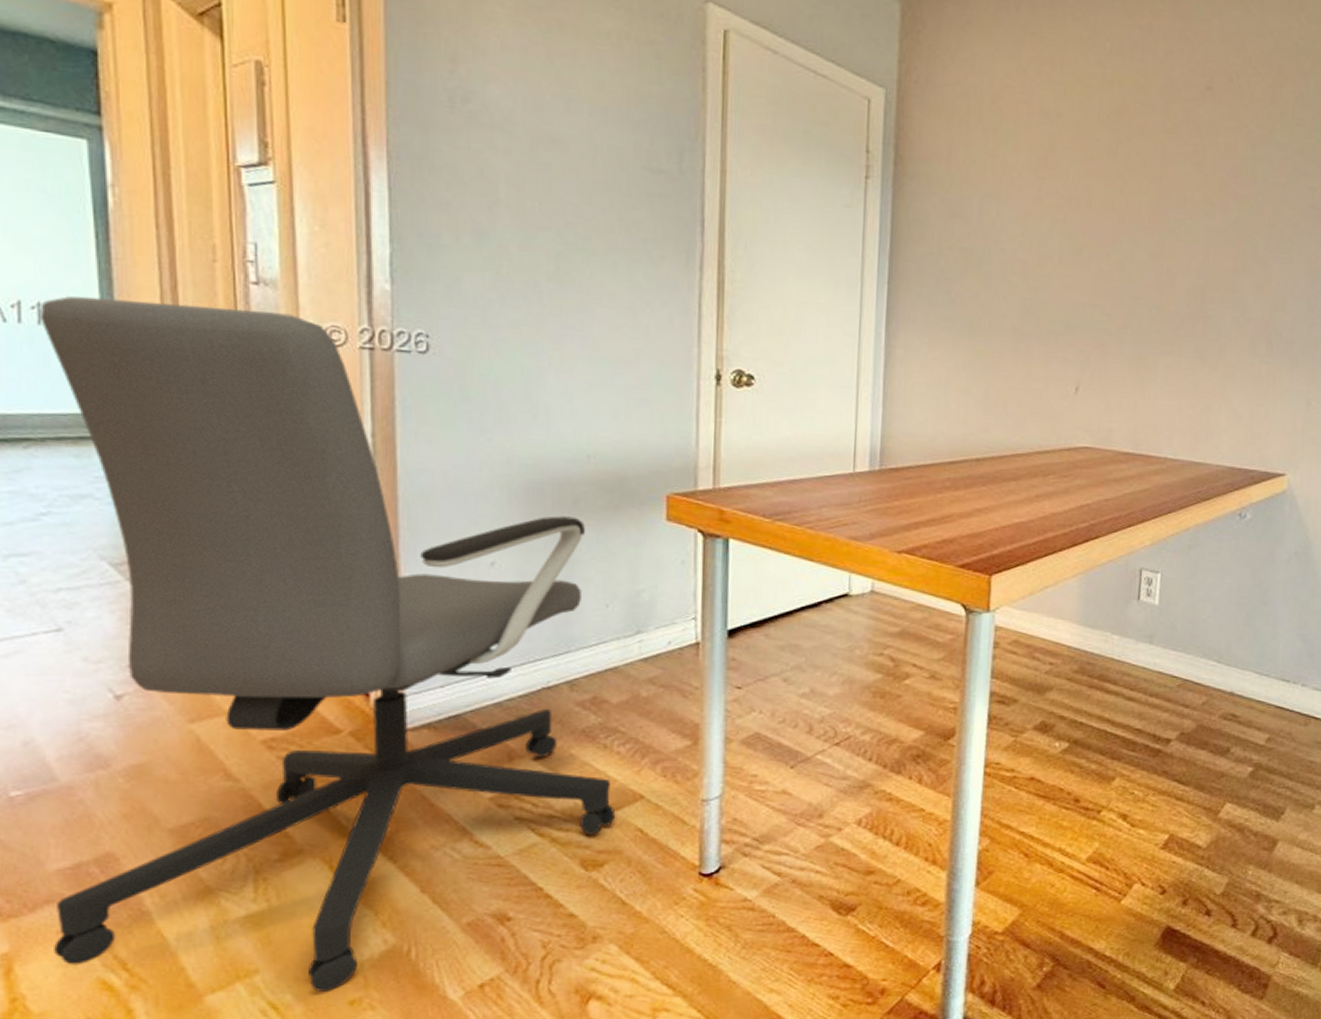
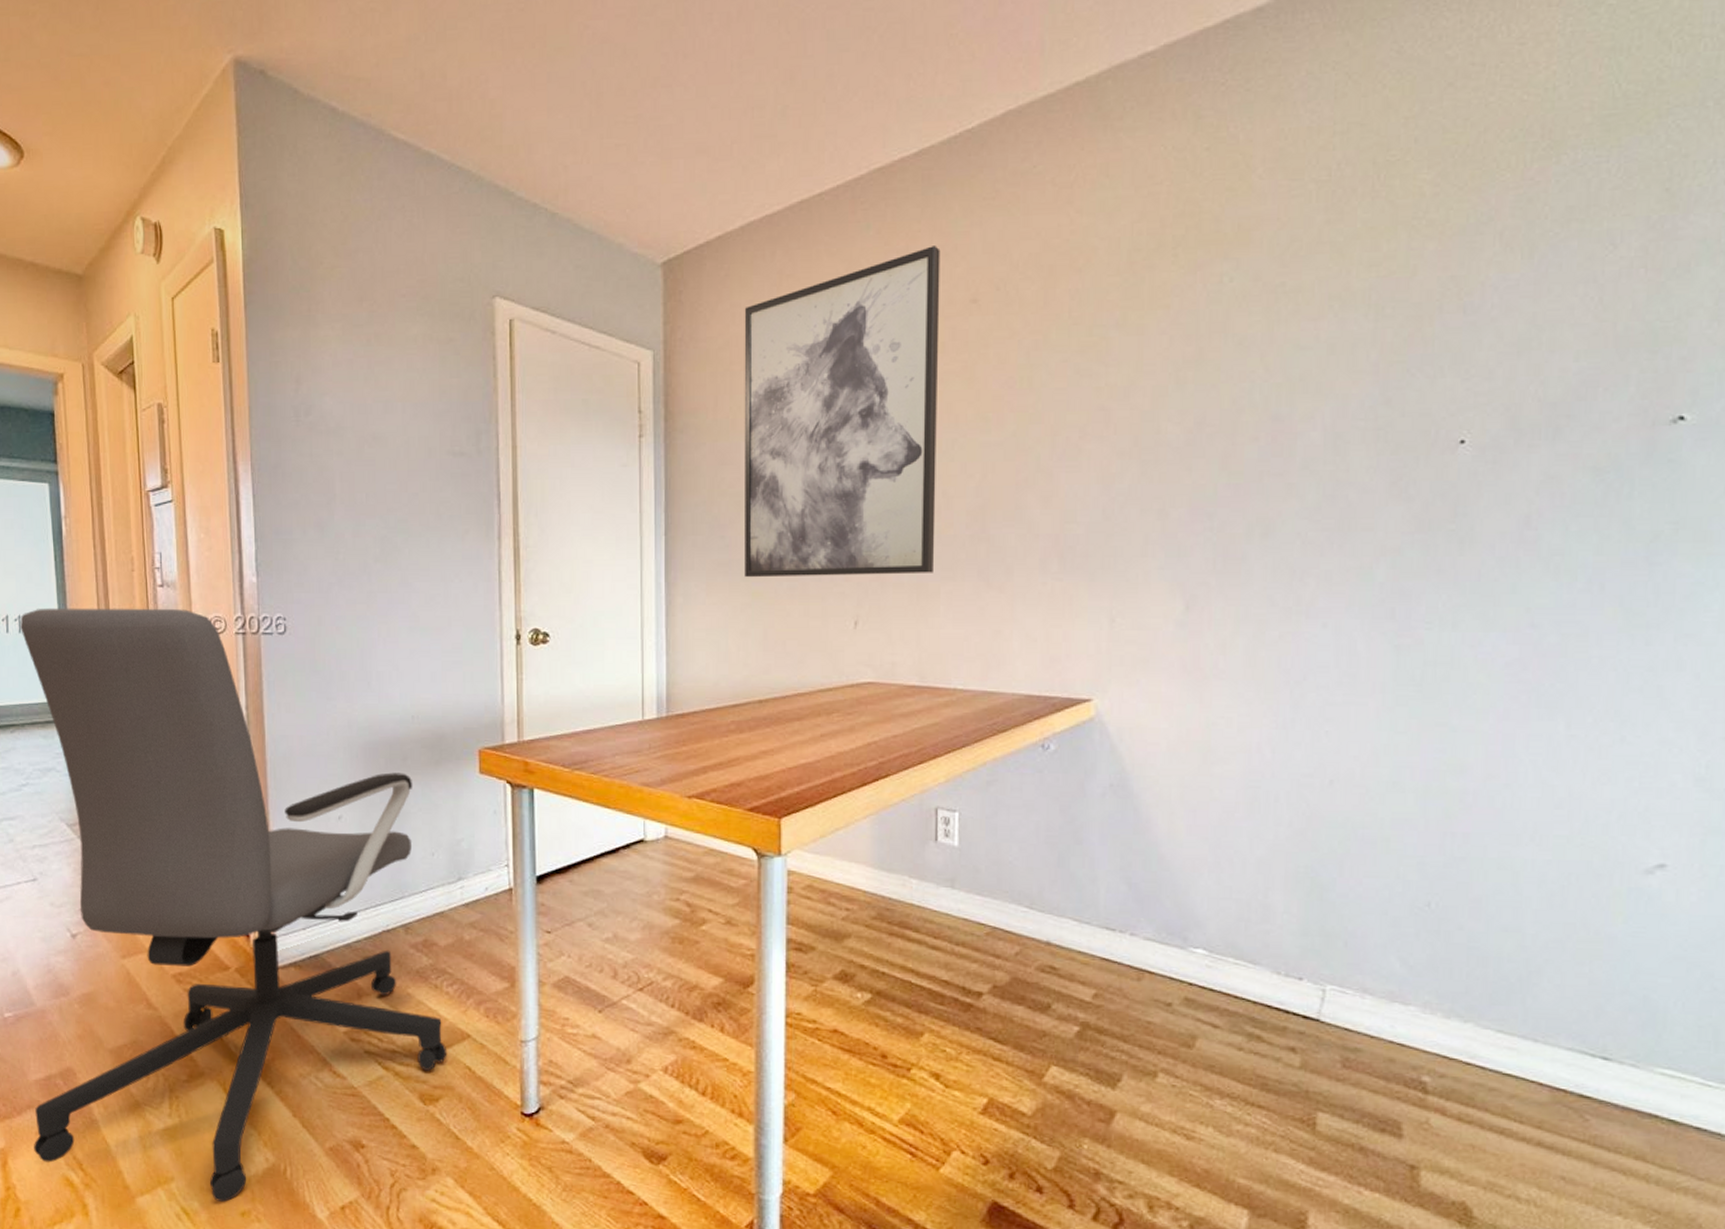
wall art: none [969,27,1181,346] -> present [744,246,941,578]

